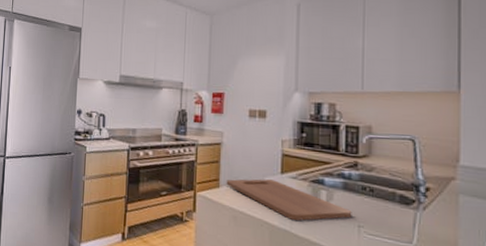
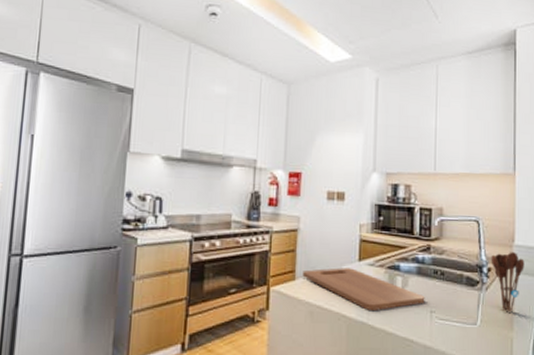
utensil holder: none [429,172,472,234] -> present [491,252,525,312]

